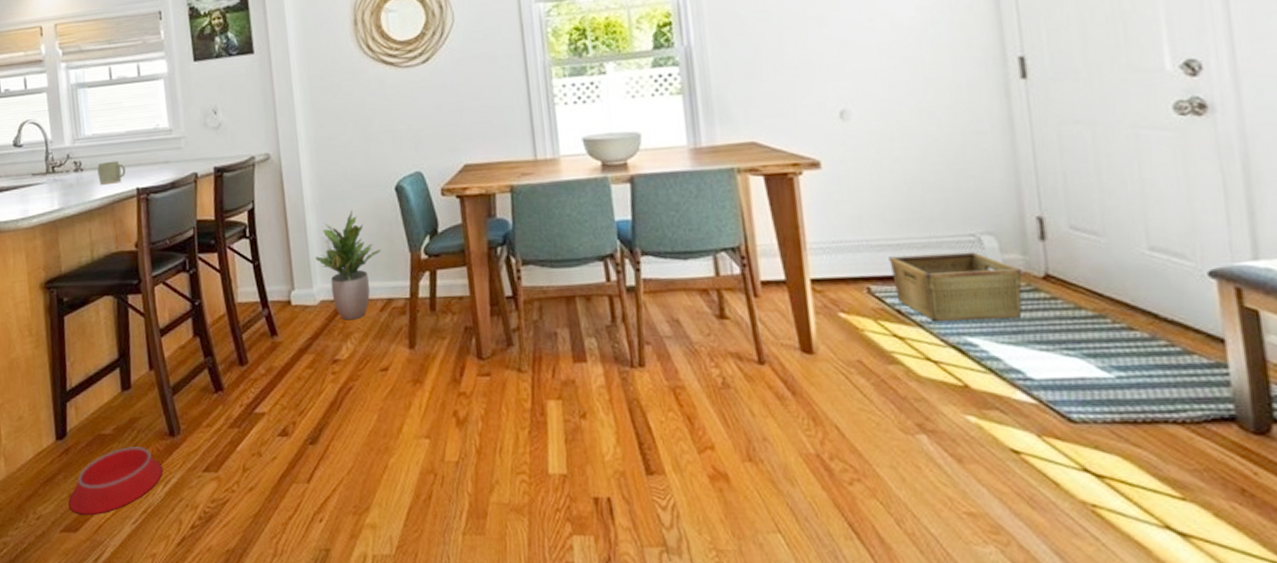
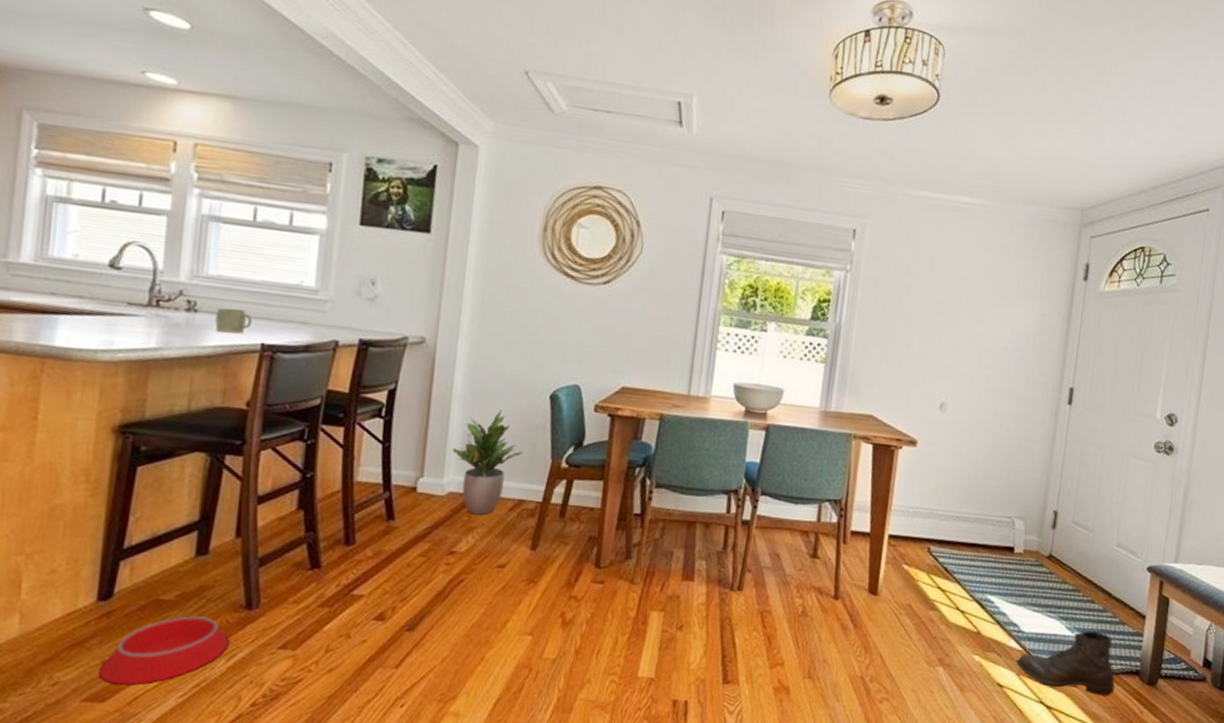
hamper: present [889,252,1023,321] -> none [947,525,1036,585]
boot: none [1030,368,1201,454] -> present [1015,631,1115,695]

